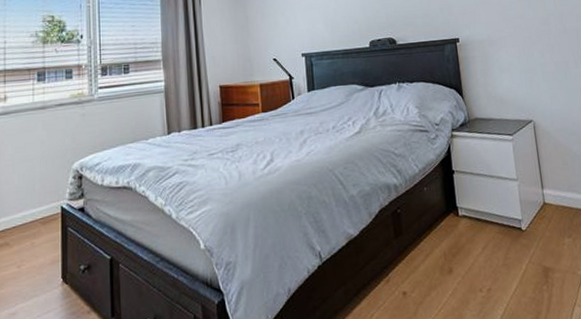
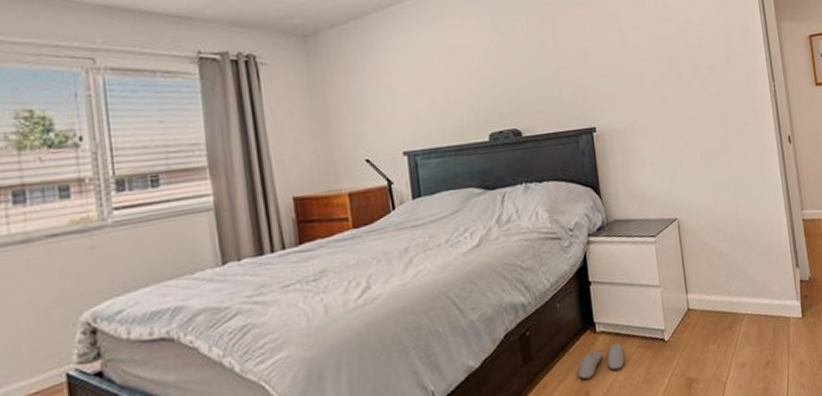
slippers: none [442,227,485,258] -> present [577,343,625,380]

